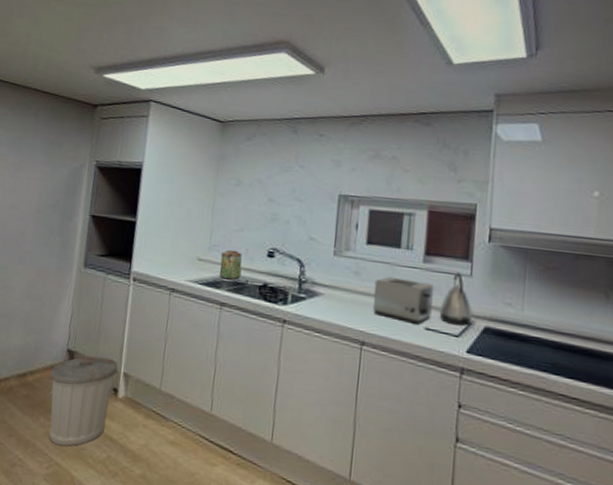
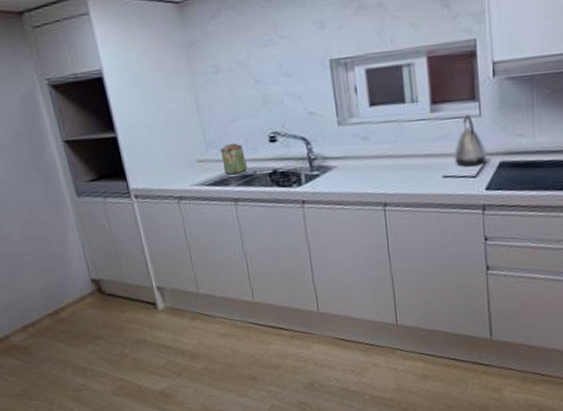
trash can: present [48,356,119,447] -> none [81,277,156,365]
toaster: present [373,276,434,324] -> none [385,132,447,175]

